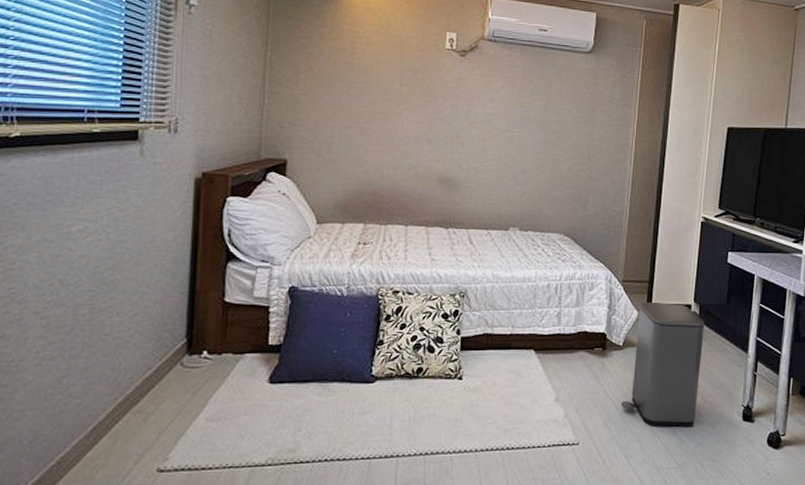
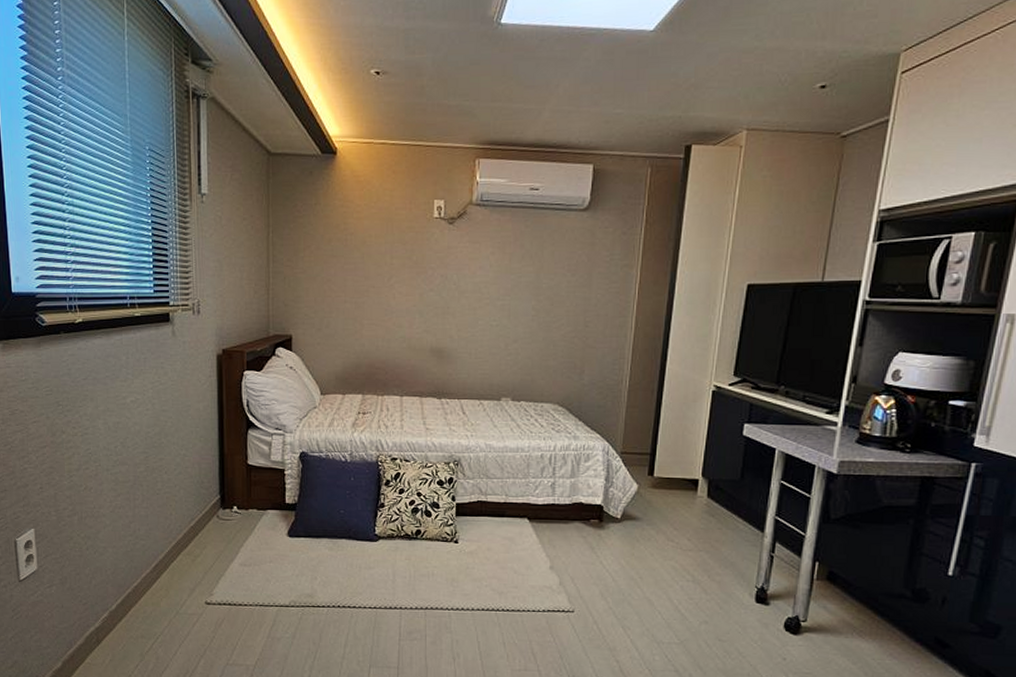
pedal bin: present [620,303,705,428] -> none [618,476,714,605]

